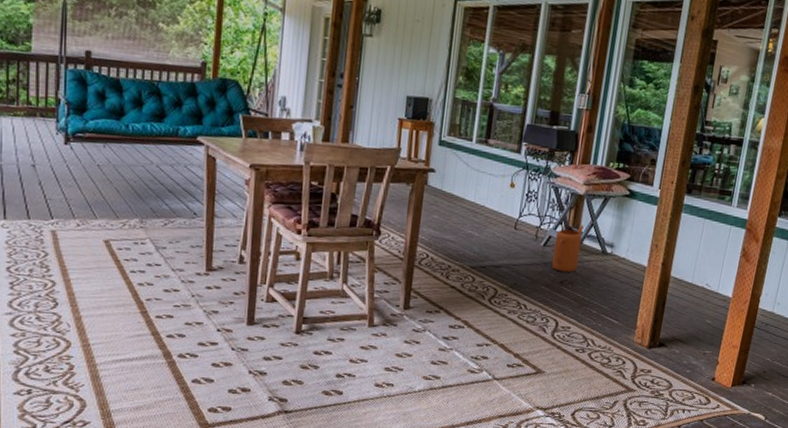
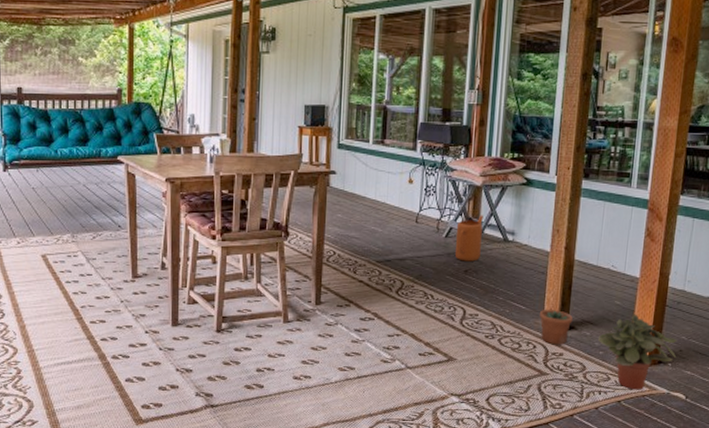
planter: none [631,325,664,362] -> present [539,310,573,345]
potted plant: none [687,333,762,410] -> present [598,314,677,390]

